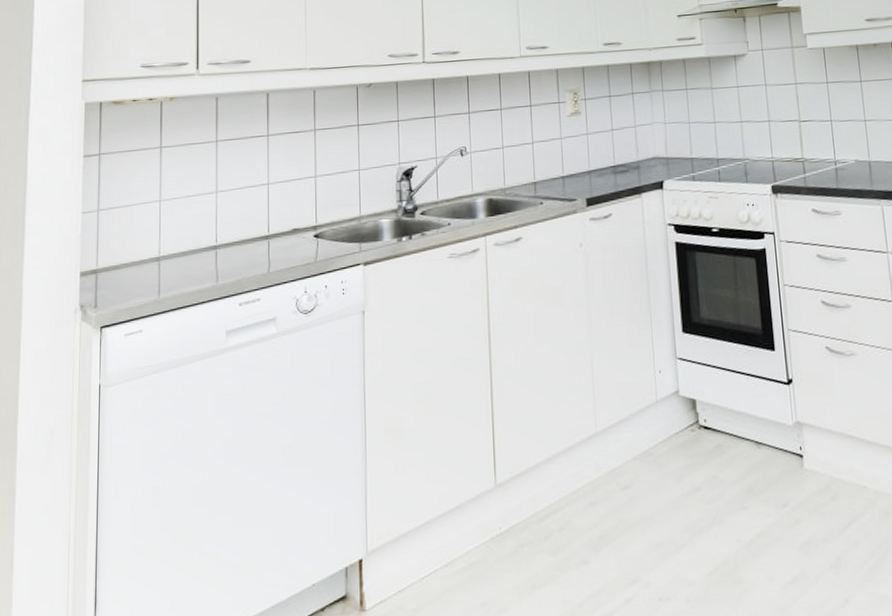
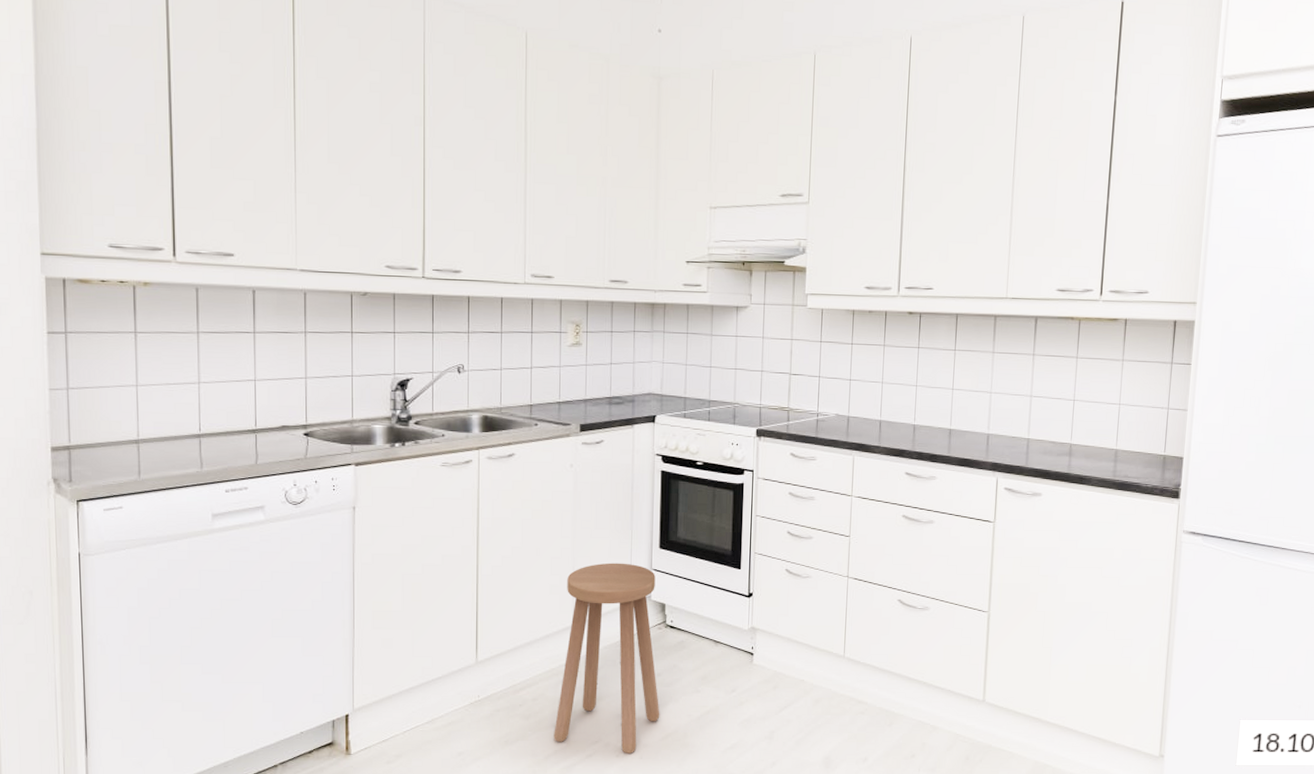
stool: none [585,353,705,595] -> present [554,562,660,753]

